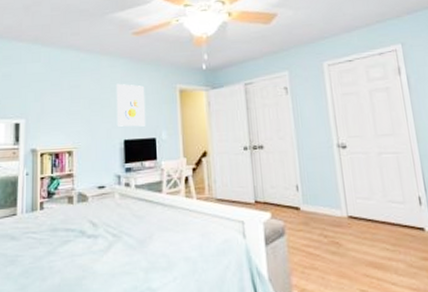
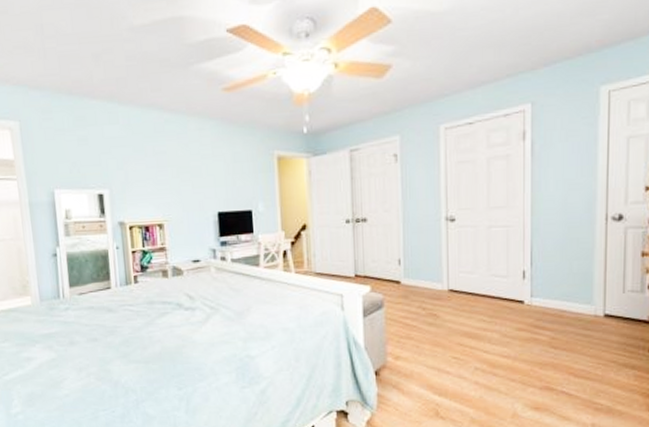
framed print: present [116,83,146,127] -> none [206,149,241,198]

